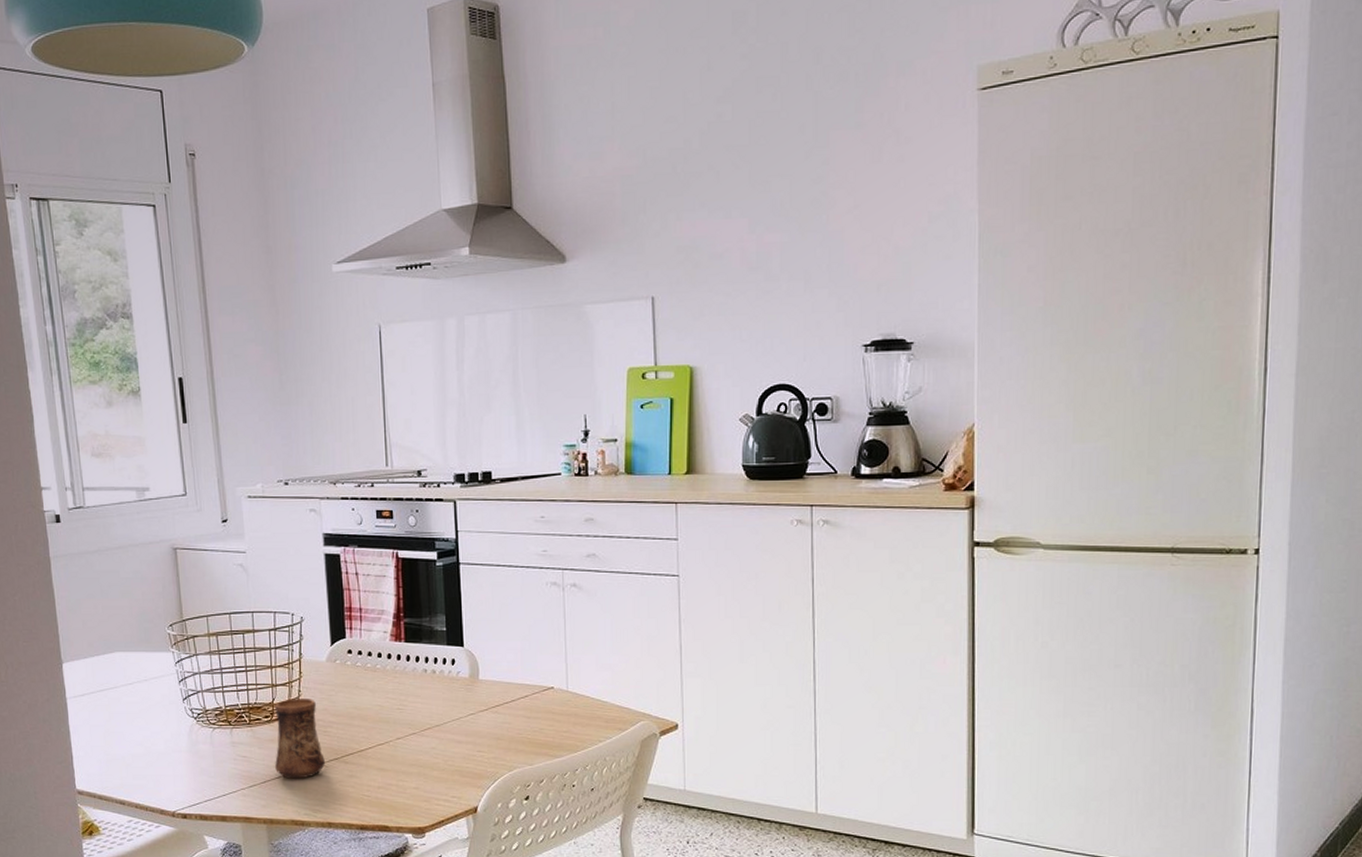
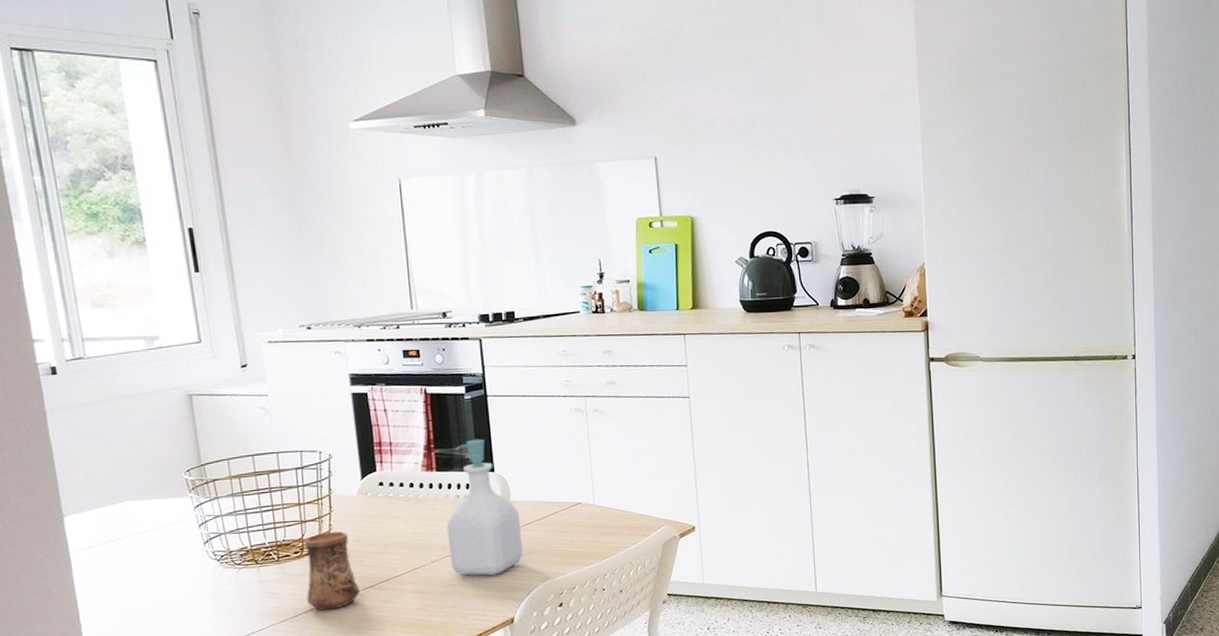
soap bottle: none [413,610,490,759] -> present [446,439,523,576]

